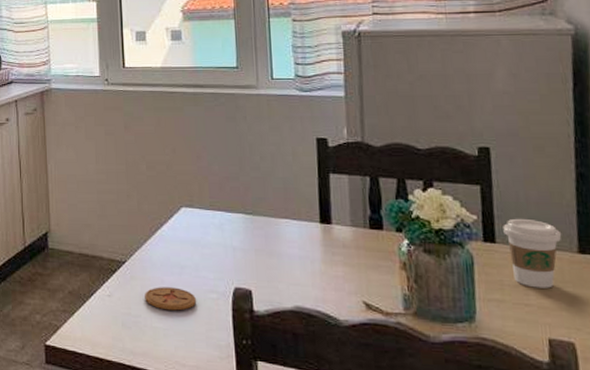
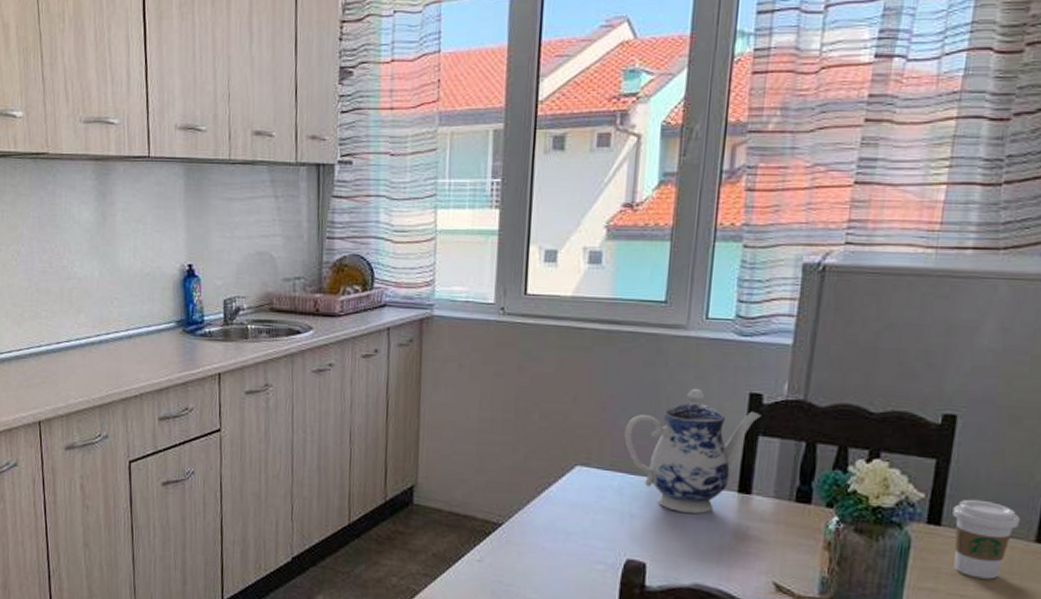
coaster: present [145,287,197,311] -> none [520,554,581,582]
teapot: none [218,136,329,243] -> present [624,388,761,514]

